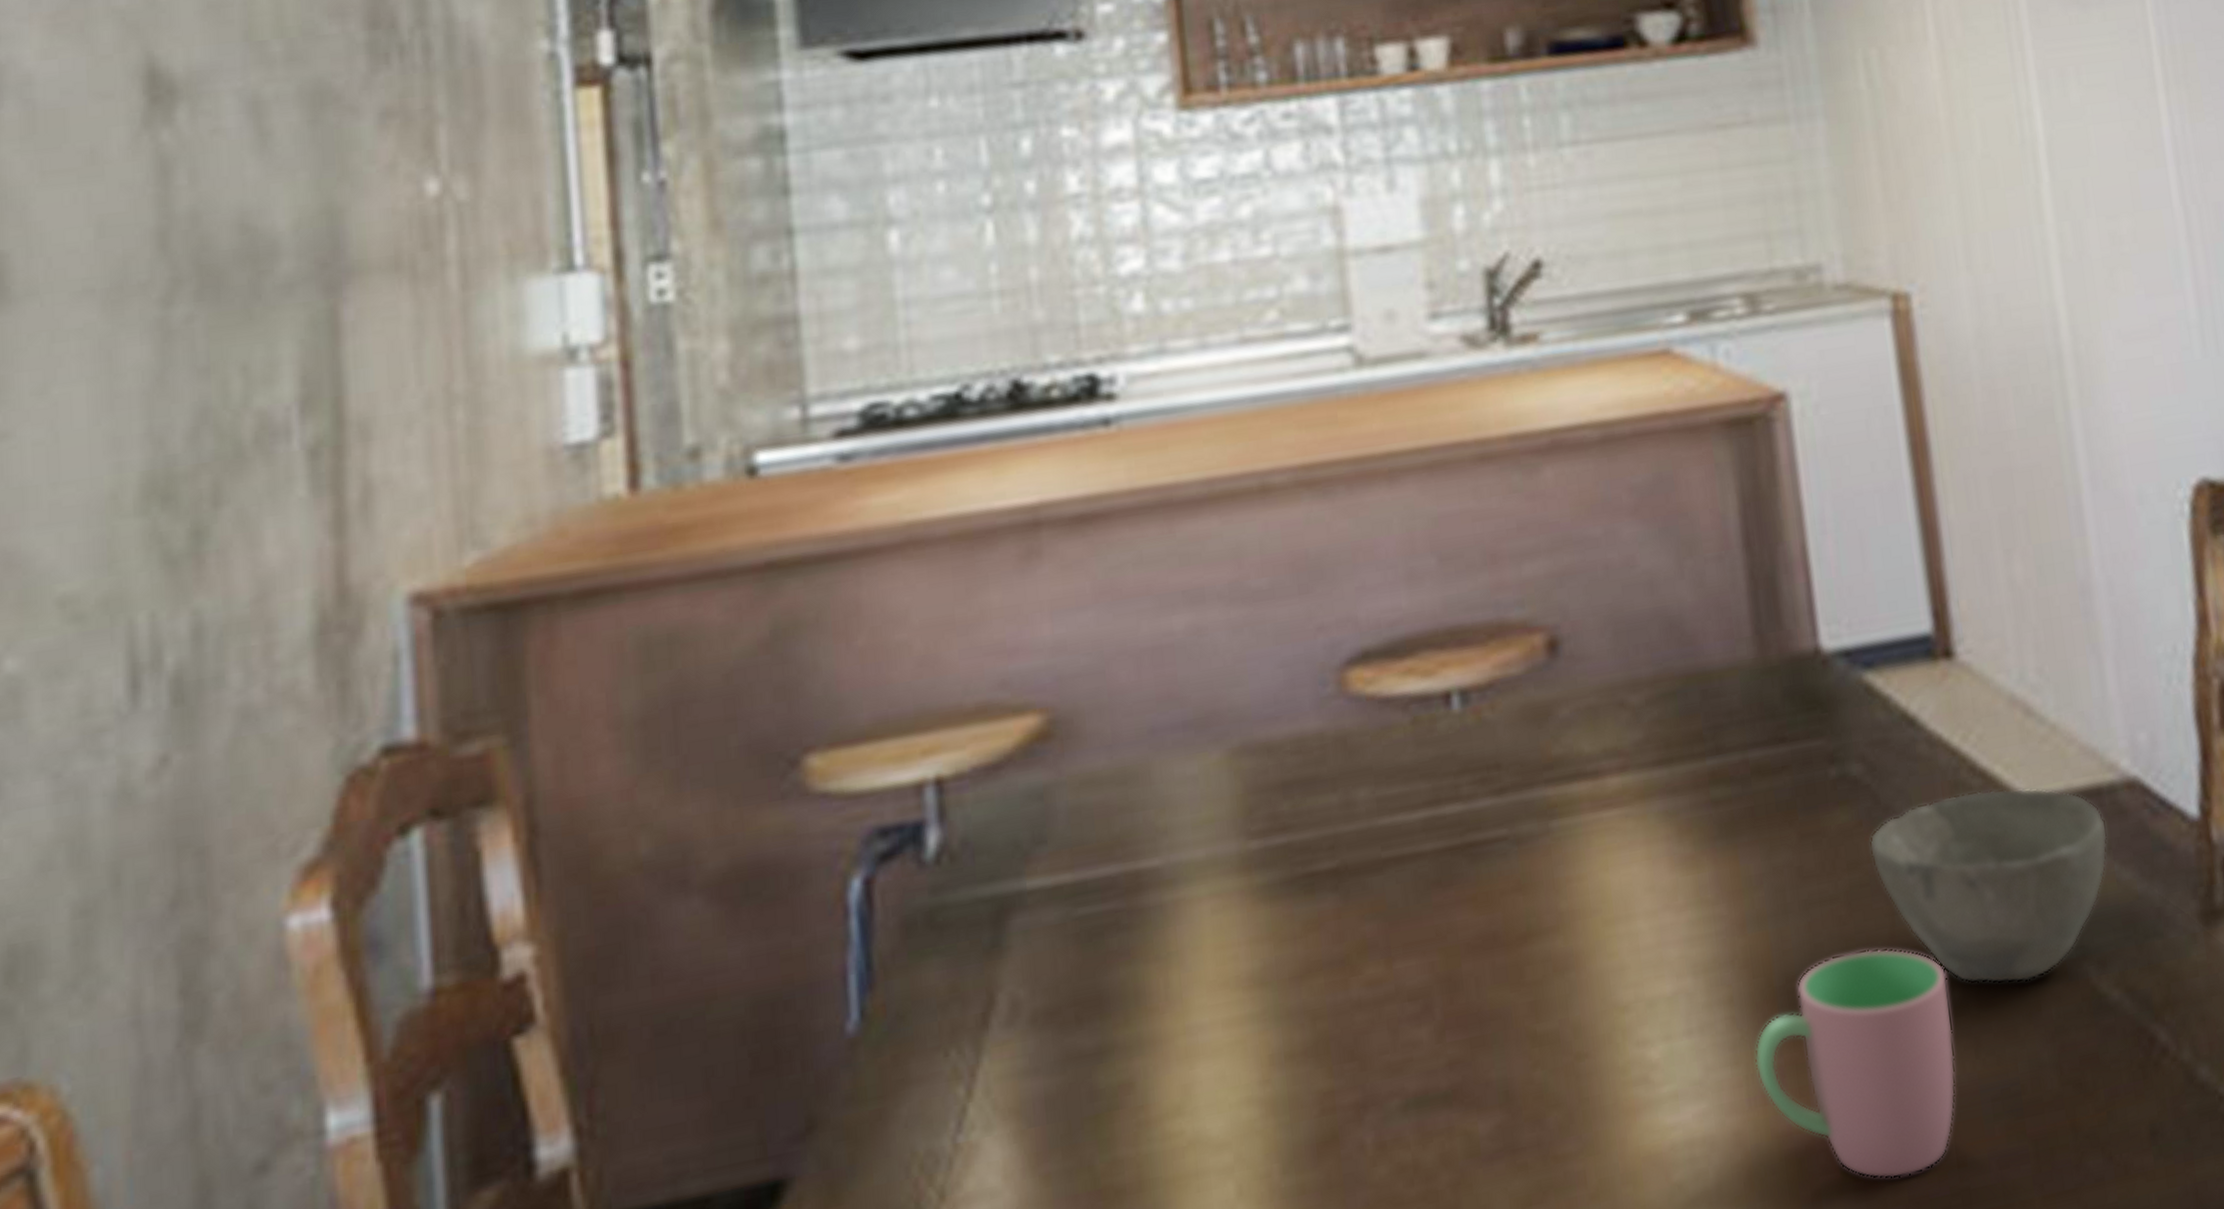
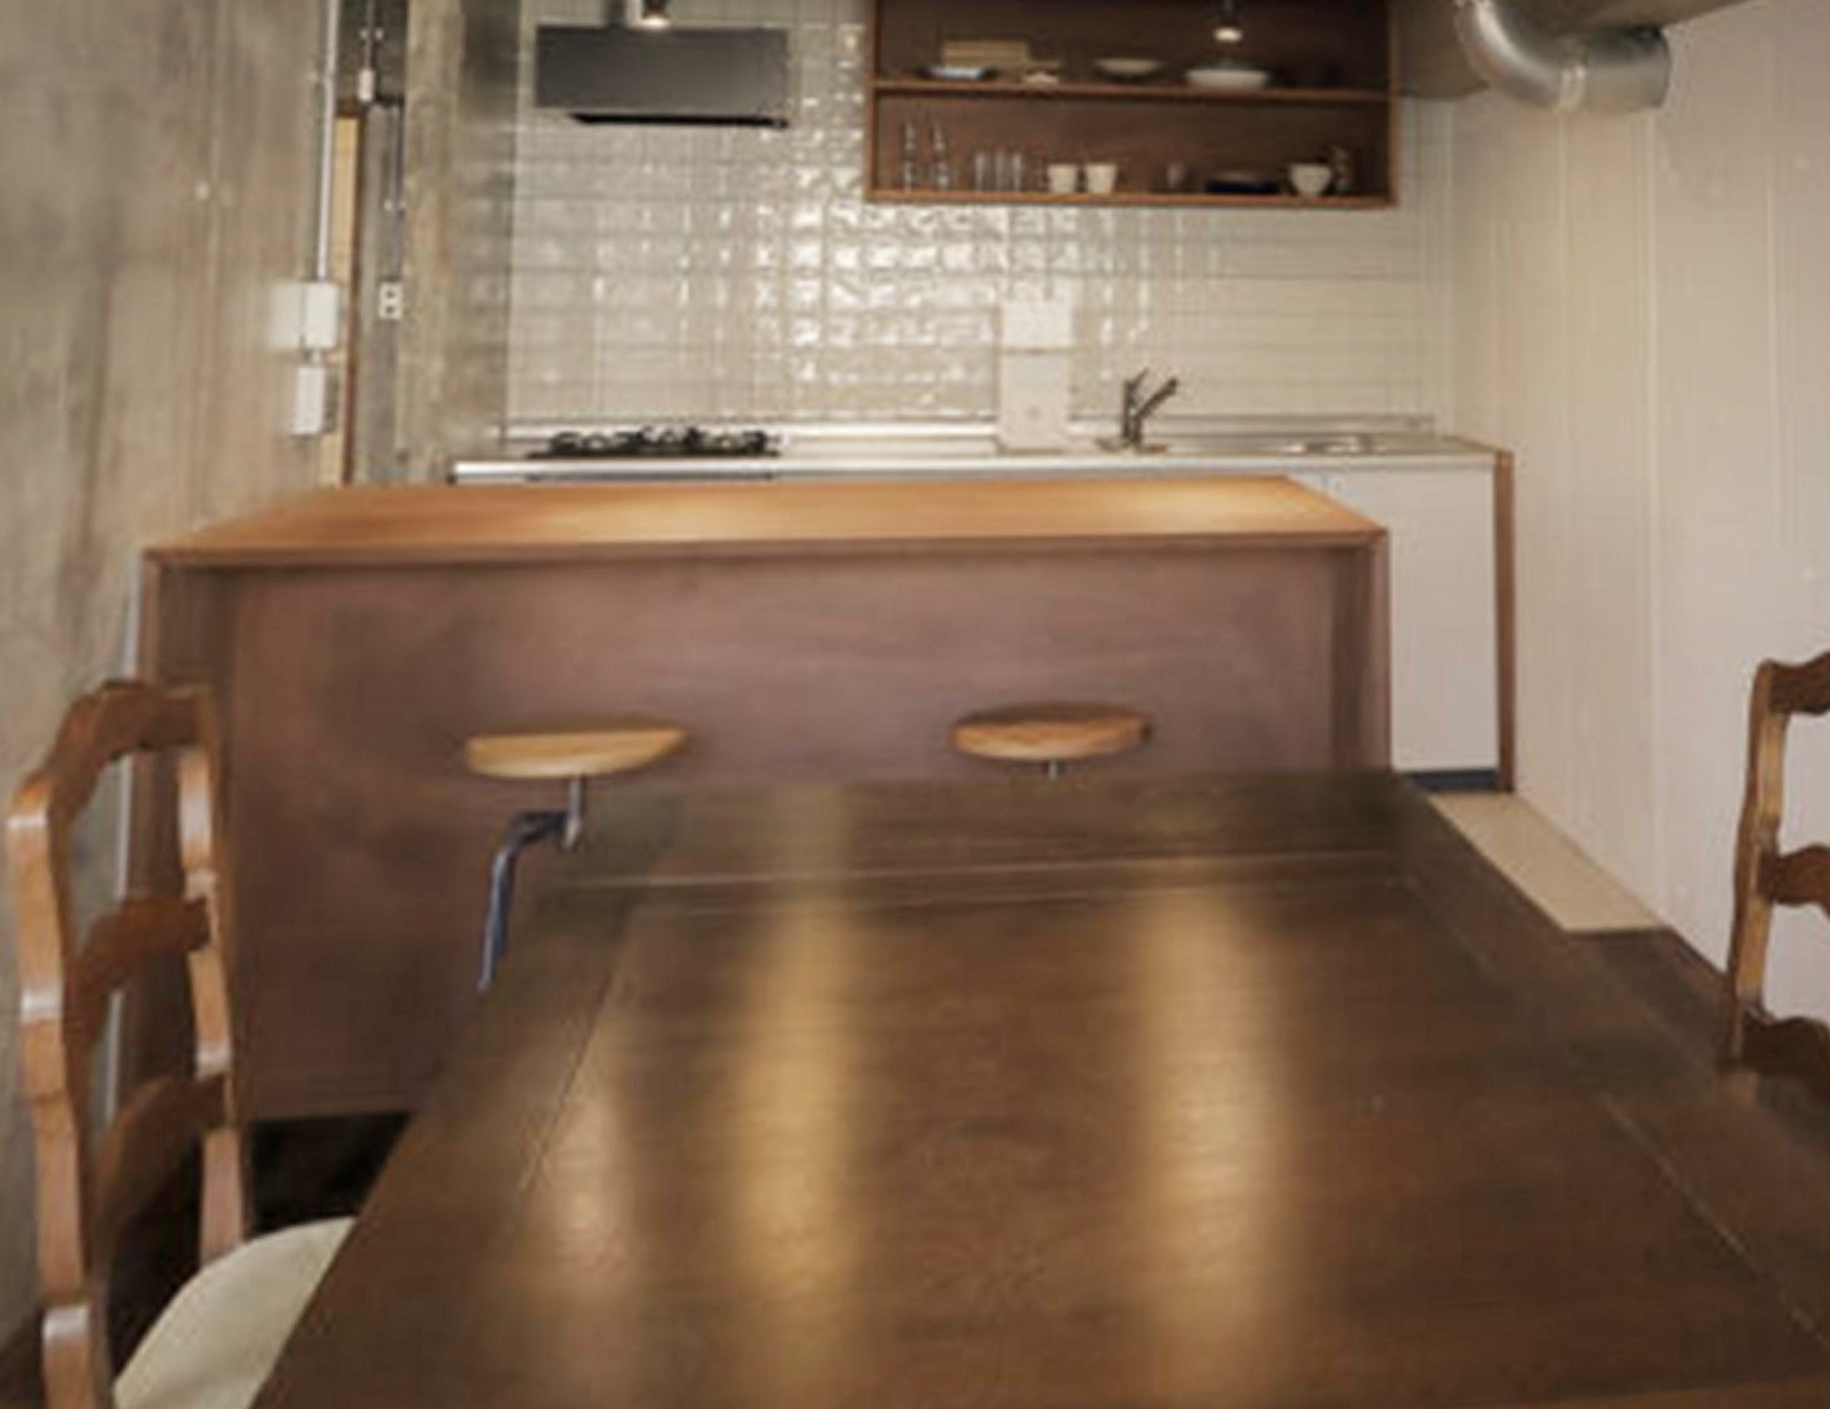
cup: present [1754,948,1956,1179] -> none [1286,1048,1473,1262]
bowl: present [1869,787,2108,984] -> none [1415,918,1639,1101]

